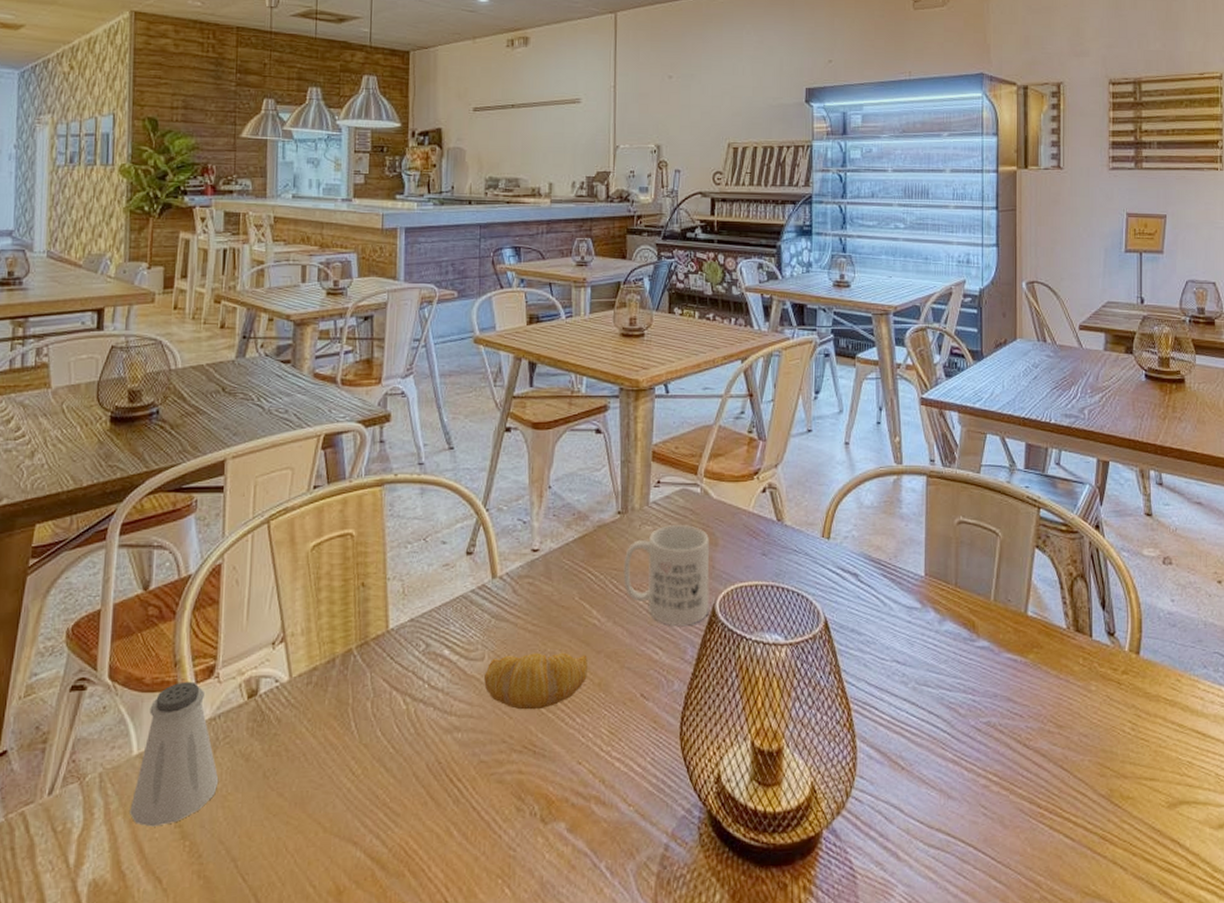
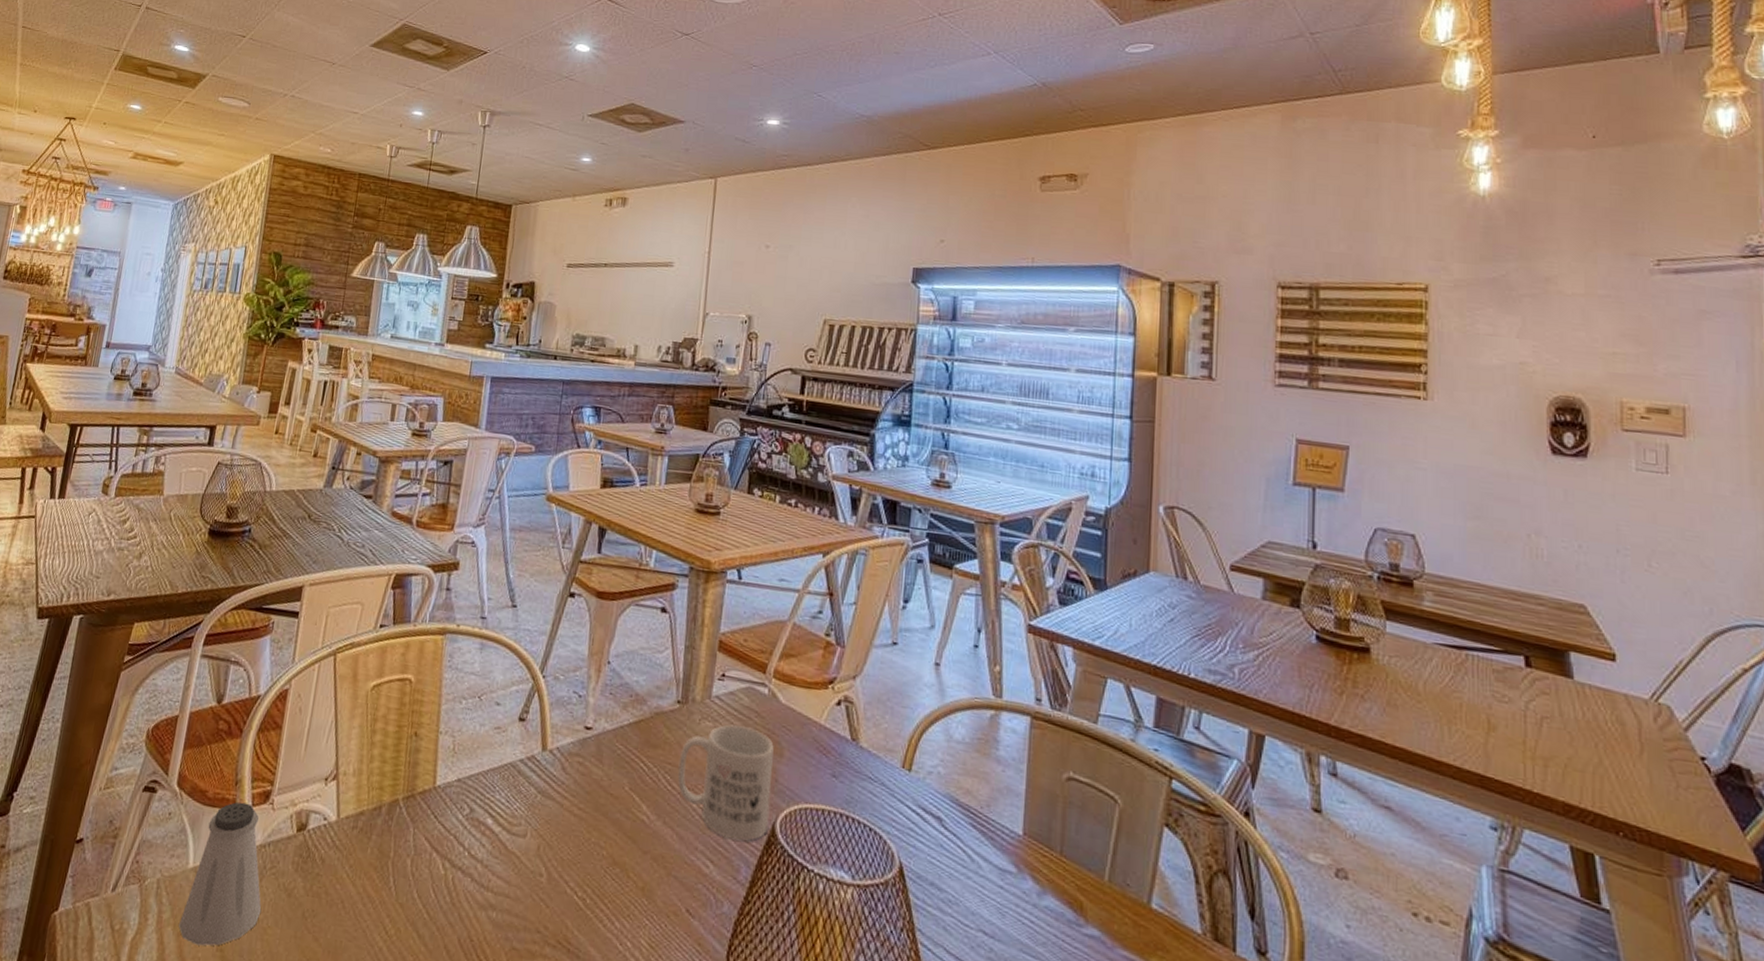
croissant: present [484,652,587,710] -> none [524,837,633,904]

